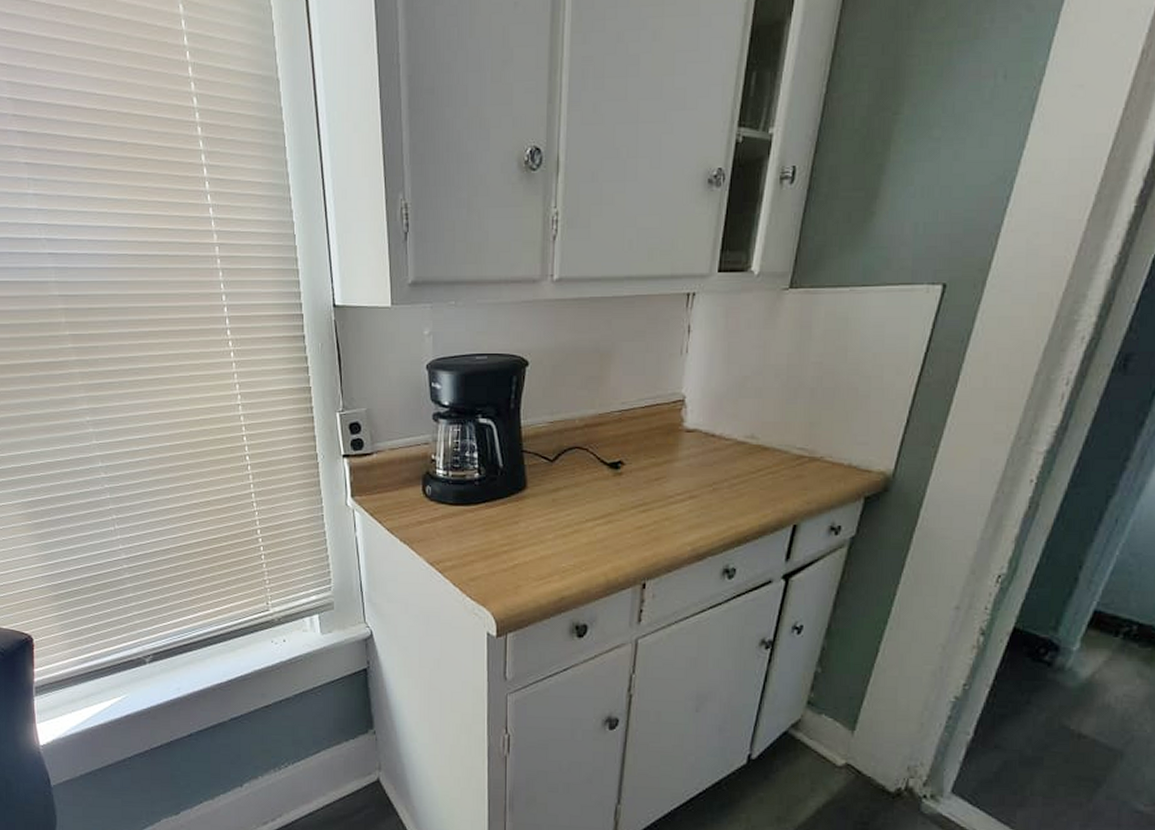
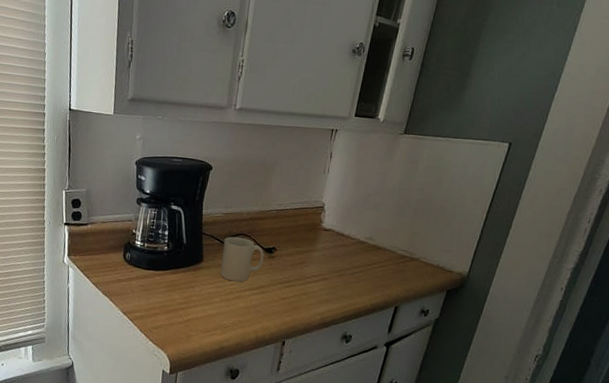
mug: none [551,451,608,511] -> present [220,236,264,282]

